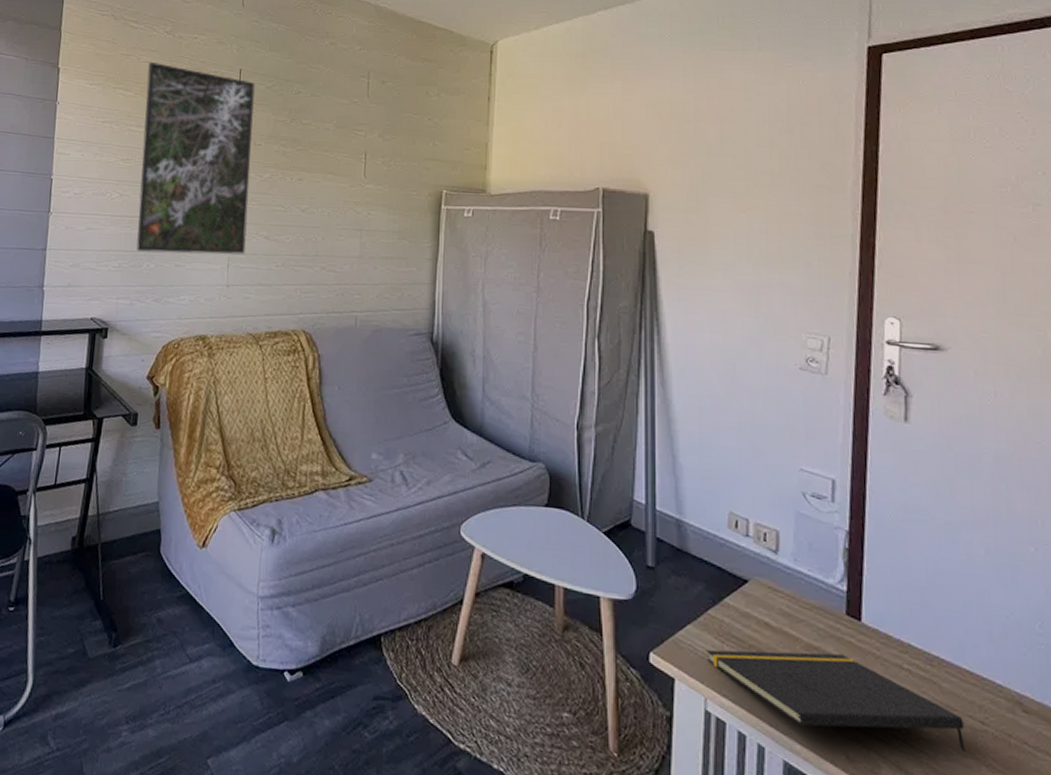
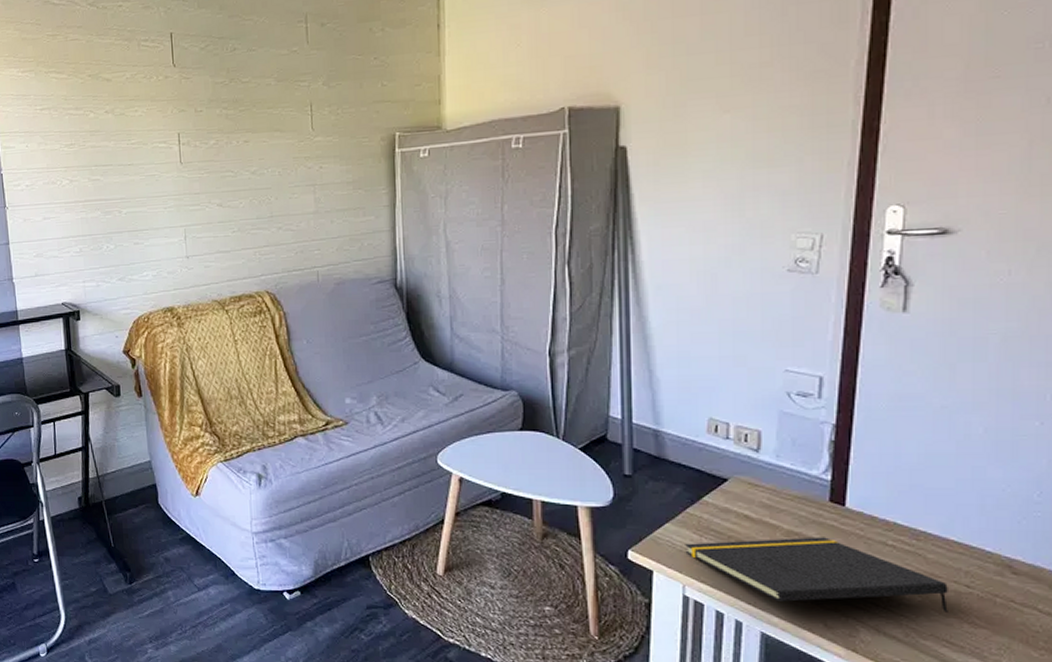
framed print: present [136,61,255,255] -> none [76,38,201,235]

